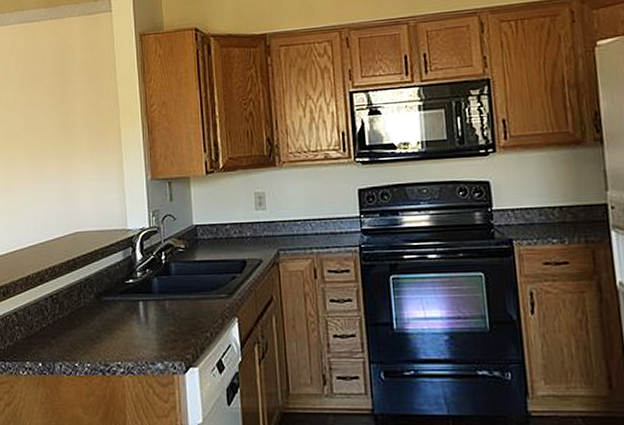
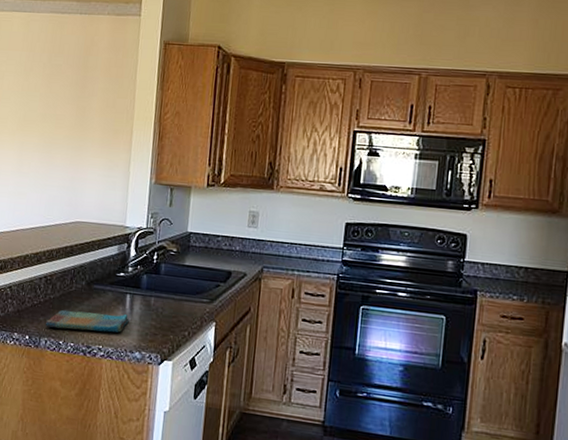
dish towel: none [57,323,146,350] -> present [45,310,130,333]

